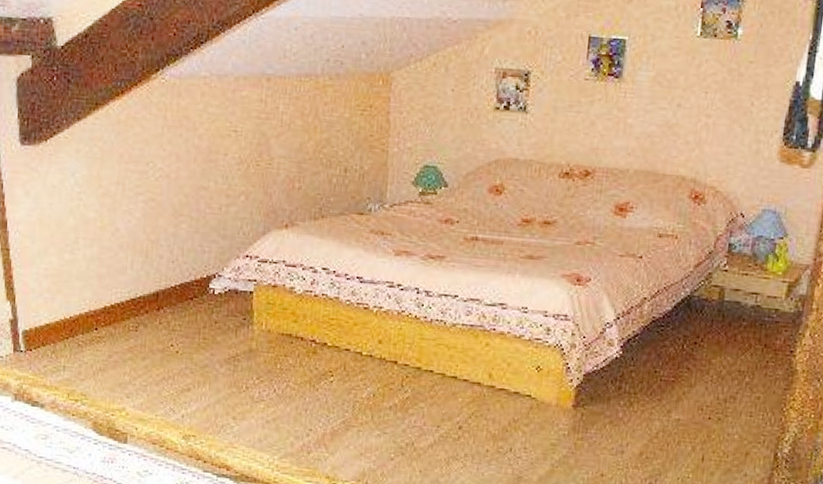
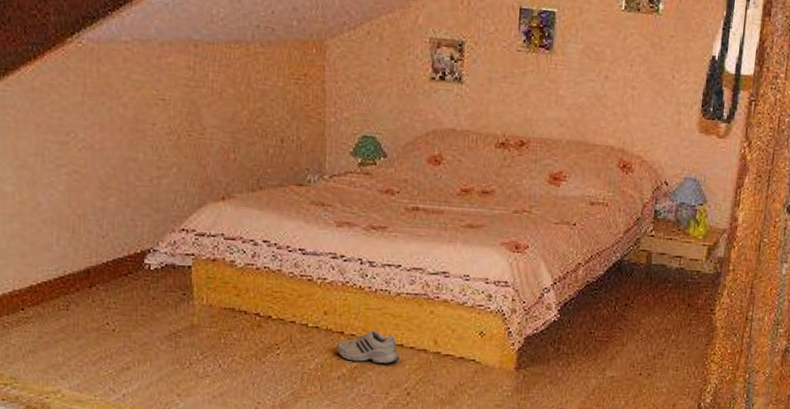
shoe: none [389,360,453,396] -> present [336,330,400,364]

